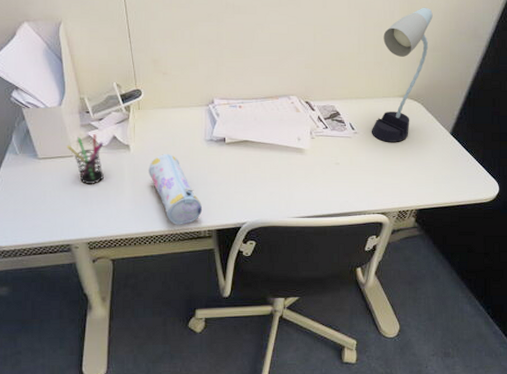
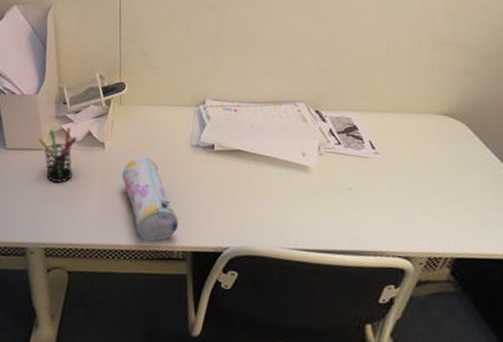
desk lamp: present [371,7,433,142] -> none [396,8,487,170]

